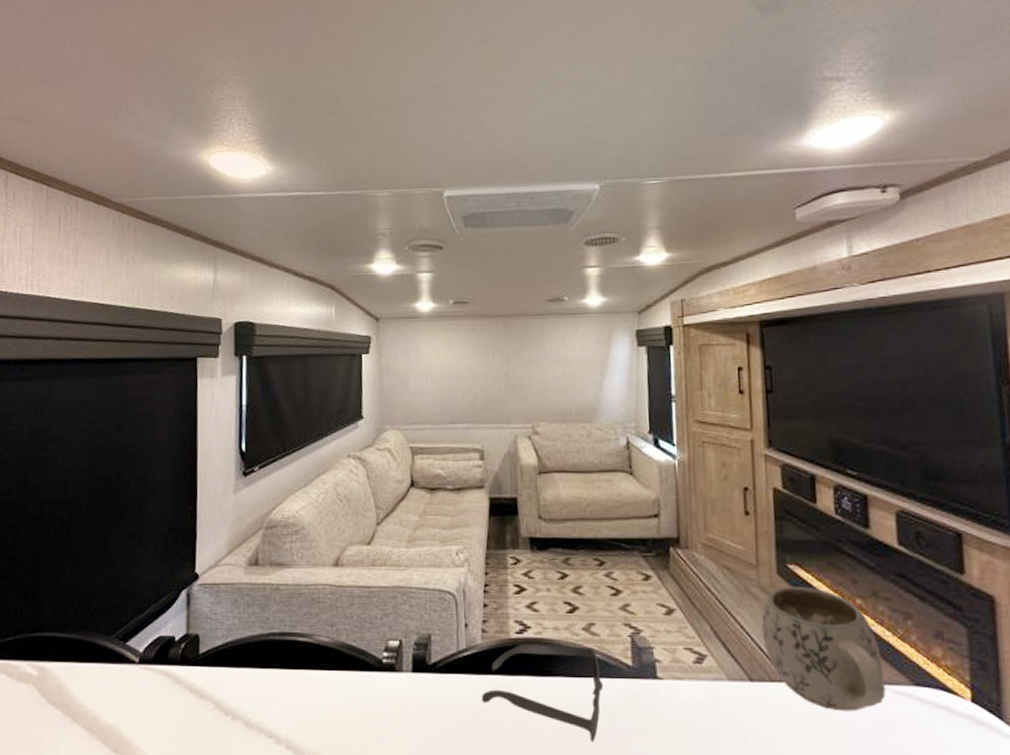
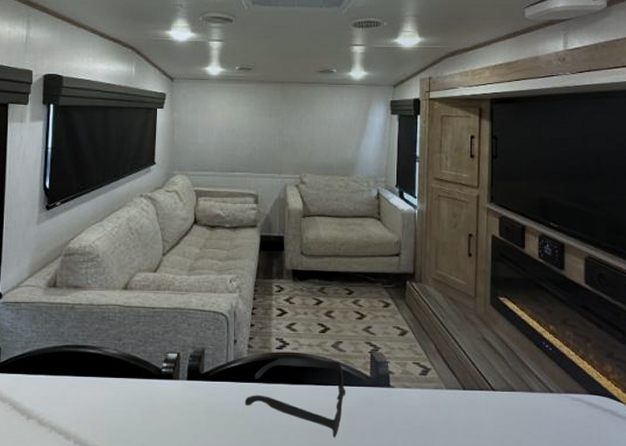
mug: present [762,587,886,711] -> none [476,315,567,414]

